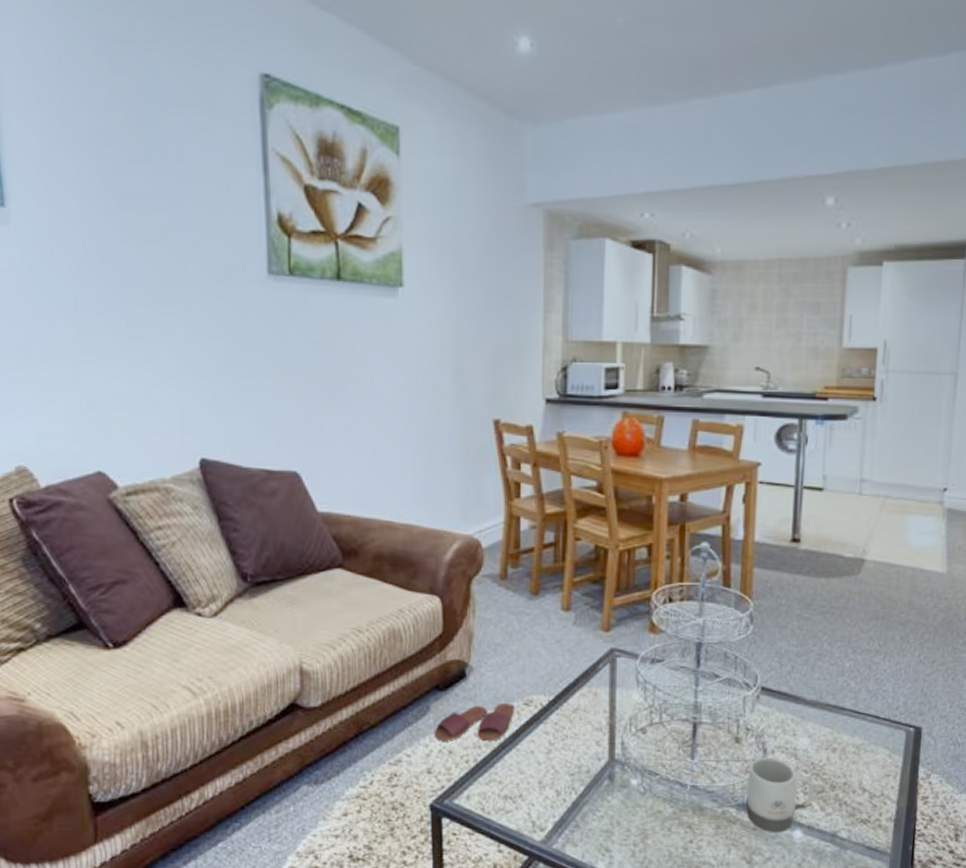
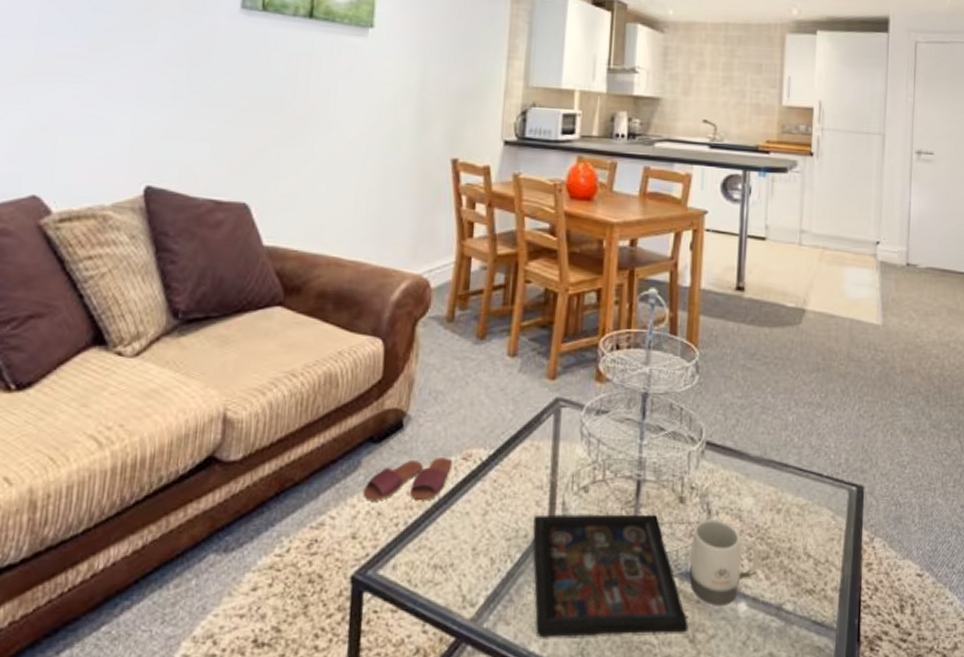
decorative tray: none [595,753,746,858] -> present [533,514,688,638]

